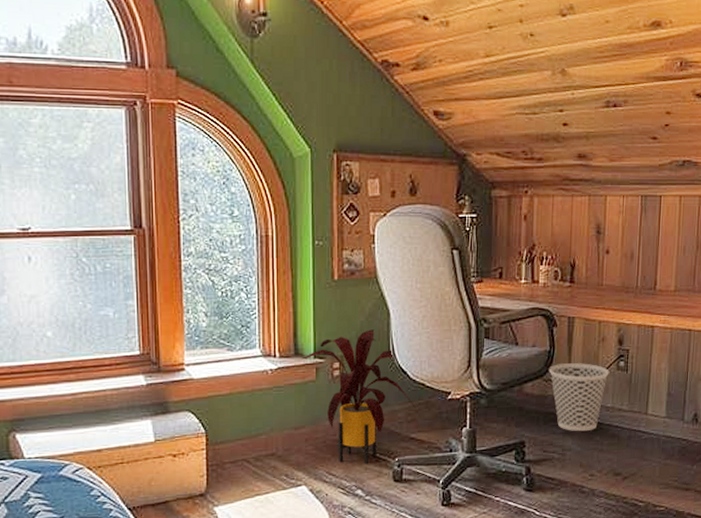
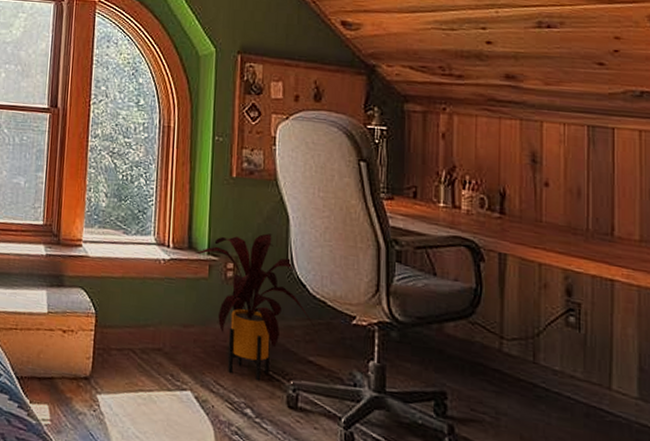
wastebasket: present [548,363,609,432] -> none [475,306,555,396]

